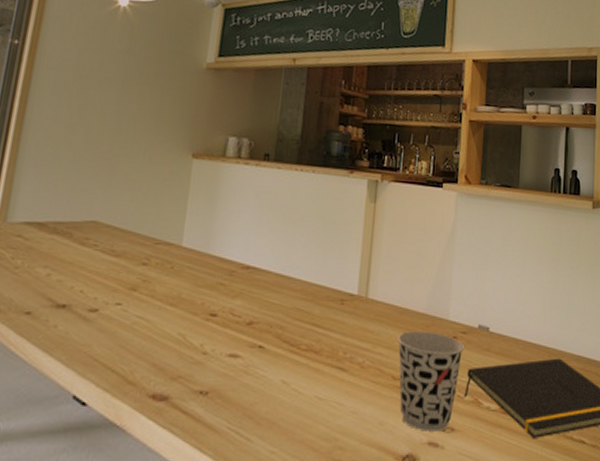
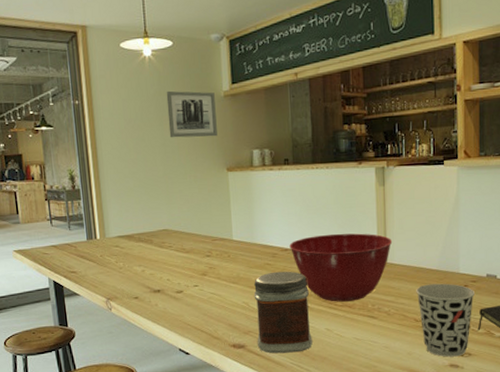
wall art: none [128,50,196,114] -> present [166,90,217,138]
jar: none [186,295,269,413] -> present [254,271,313,354]
mixing bowl: none [252,253,377,345] -> present [289,233,393,302]

